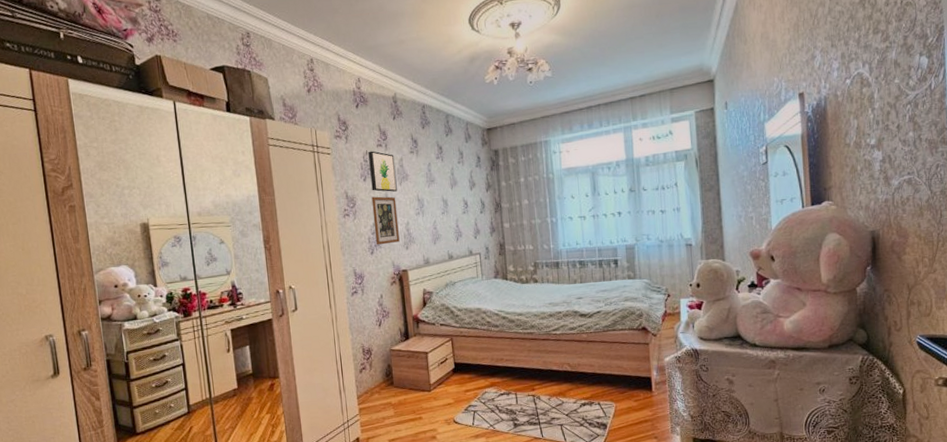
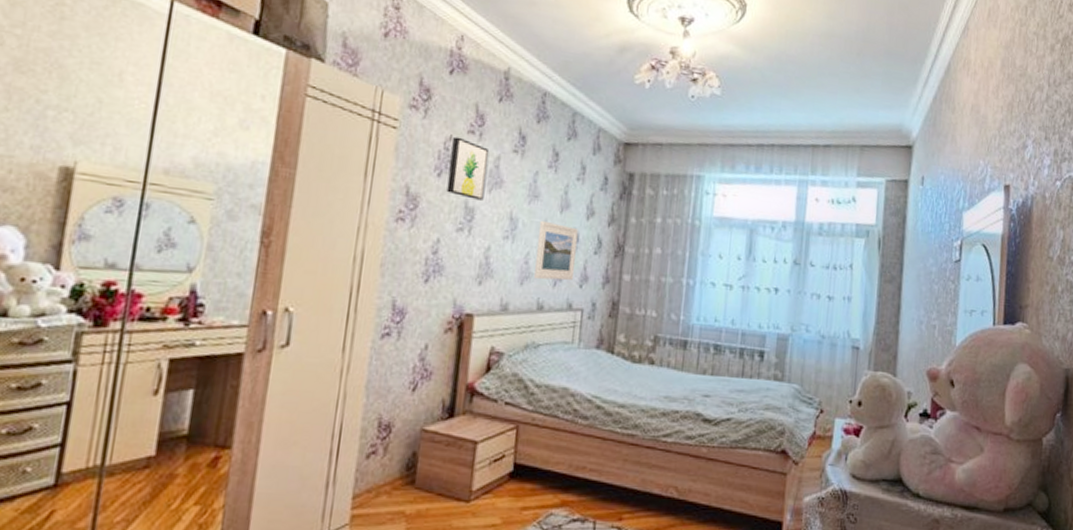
picture frame: present [371,196,400,245] -> none [435,201,479,273]
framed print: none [438,196,470,239] -> present [534,220,578,281]

